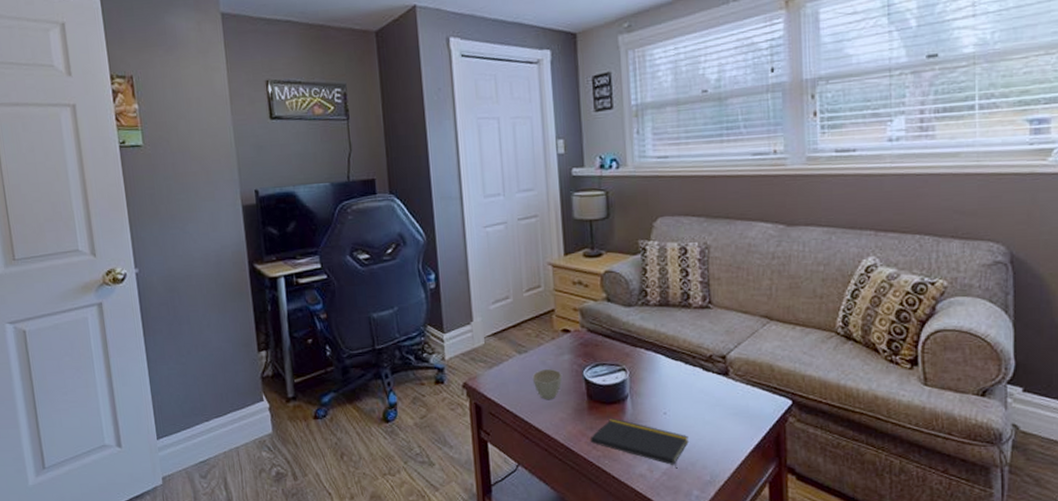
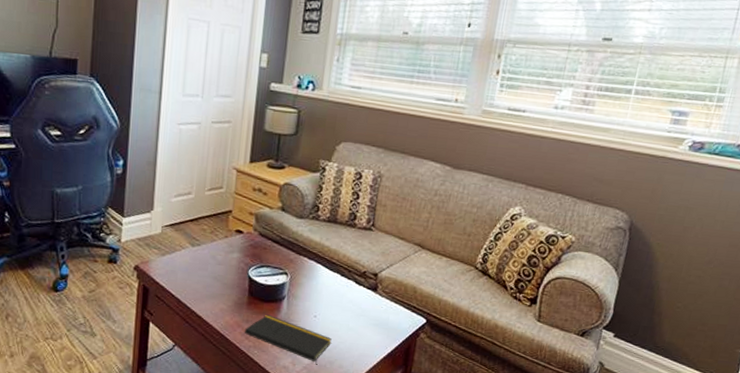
cup: present [532,368,563,400] -> none [200,263,229,292]

